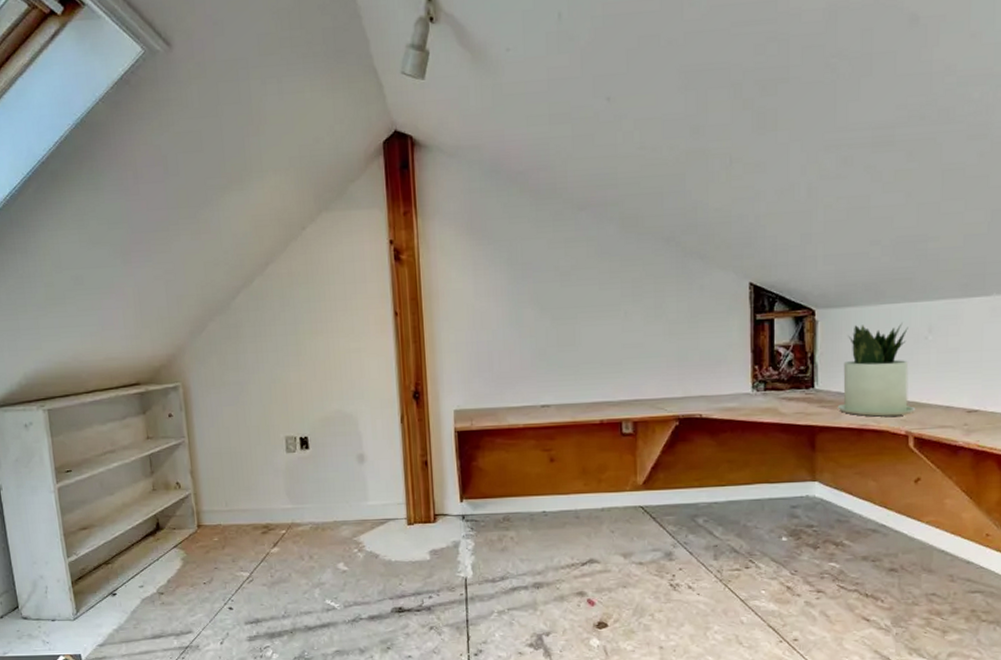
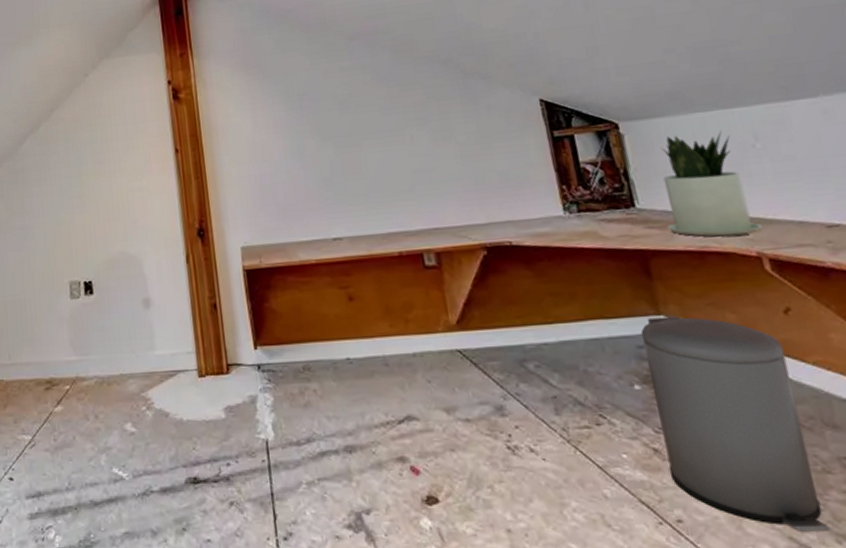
pedal bin: none [796,482,907,647] -> present [640,316,830,532]

